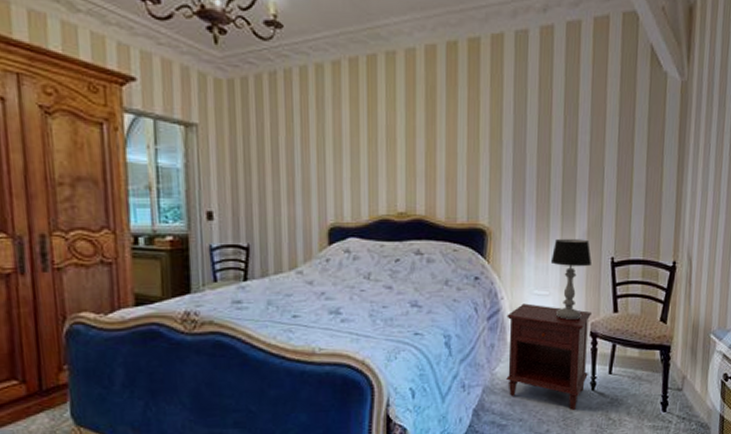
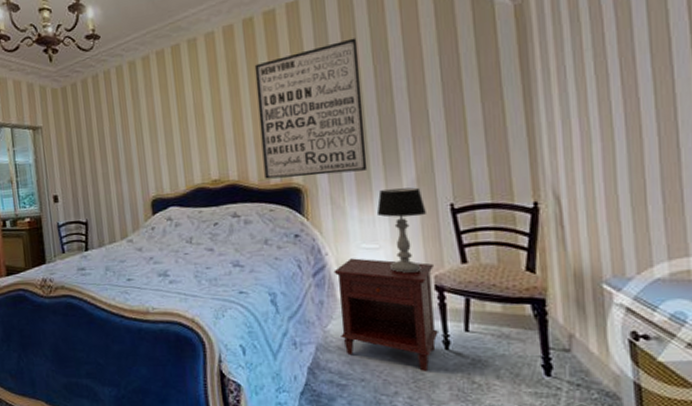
wall art: none [452,84,553,219] -> present [254,38,368,179]

